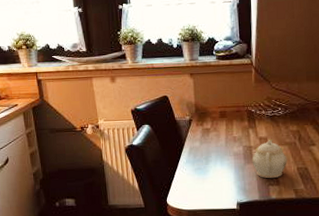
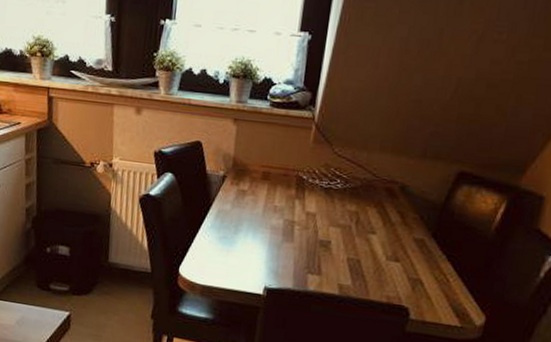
teapot: present [252,139,287,179] -> none [291,216,337,266]

